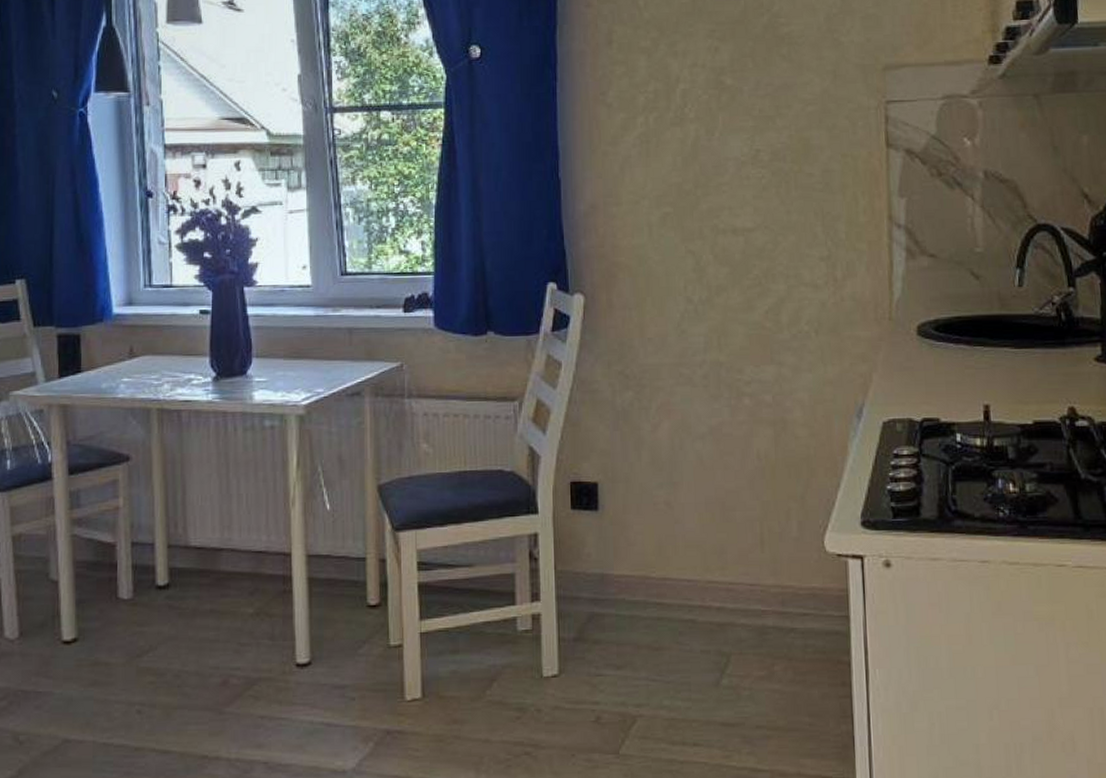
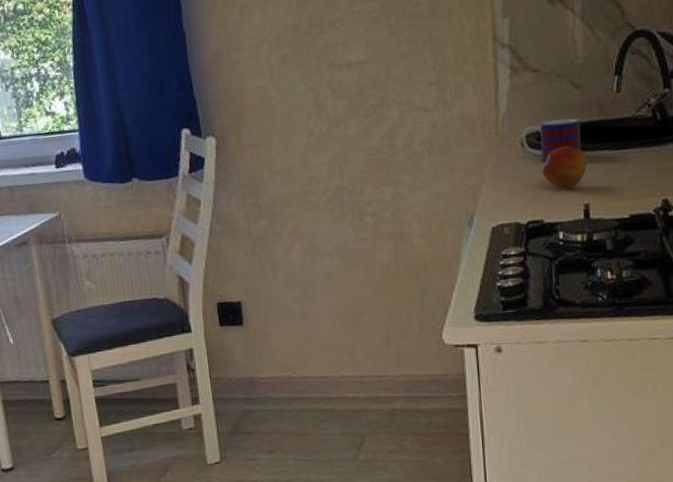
mug: none [917,310,981,354] -> present [522,118,581,162]
fruit: none [939,339,988,387] -> present [542,146,588,190]

